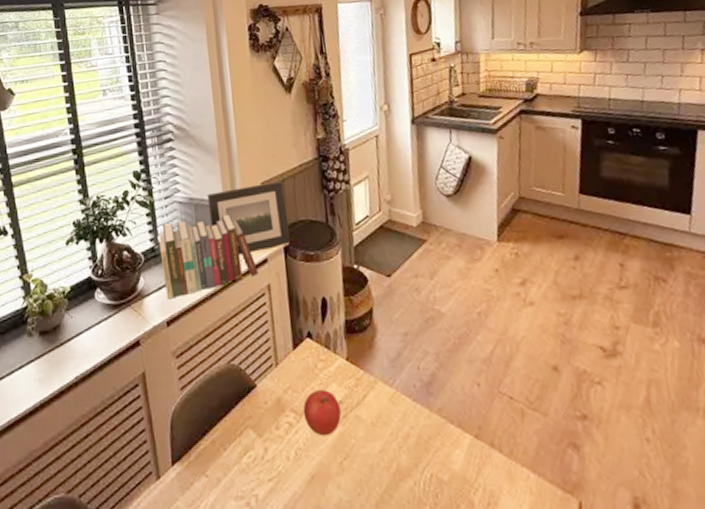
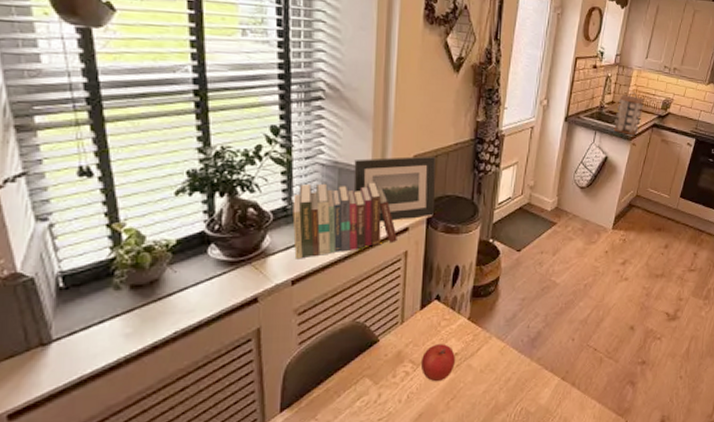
spice rack: none [470,78,503,128] -> present [613,91,644,136]

